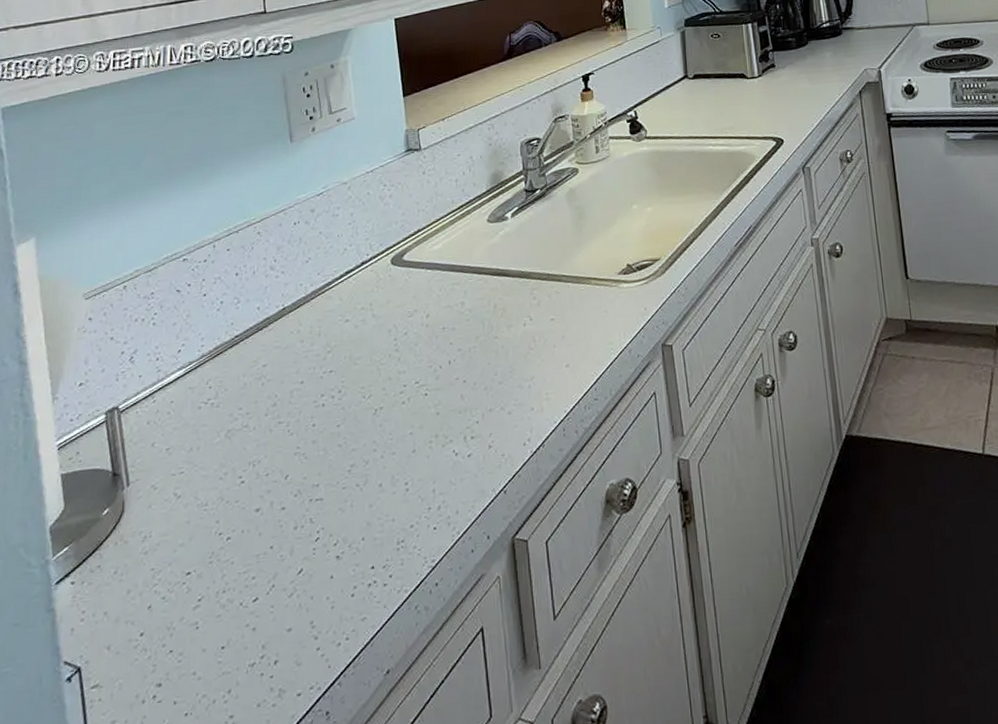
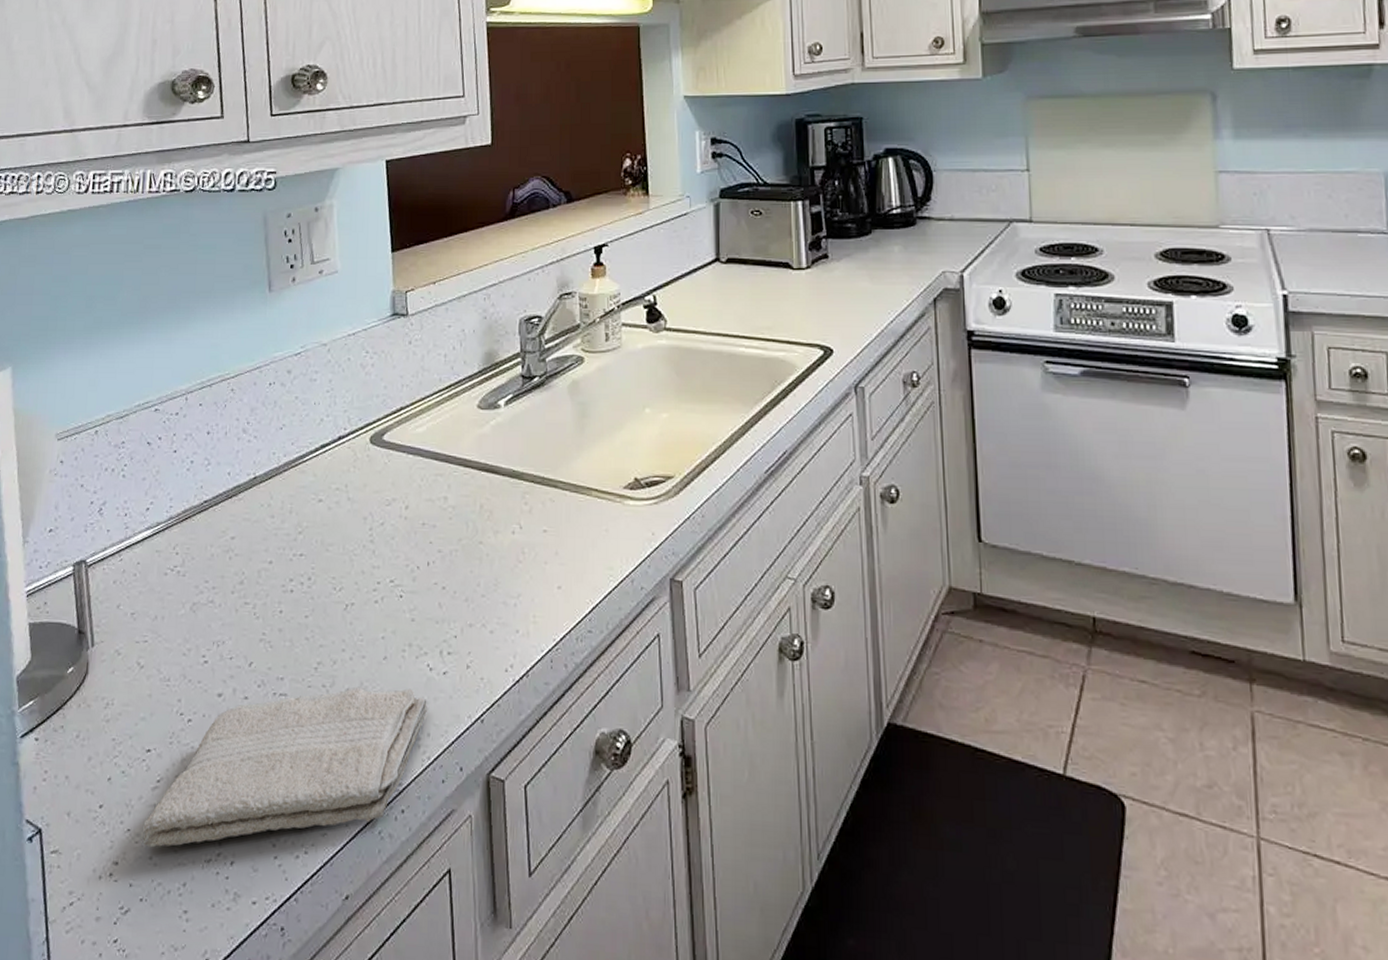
washcloth: none [184,474,455,665] -> present [141,686,427,848]

